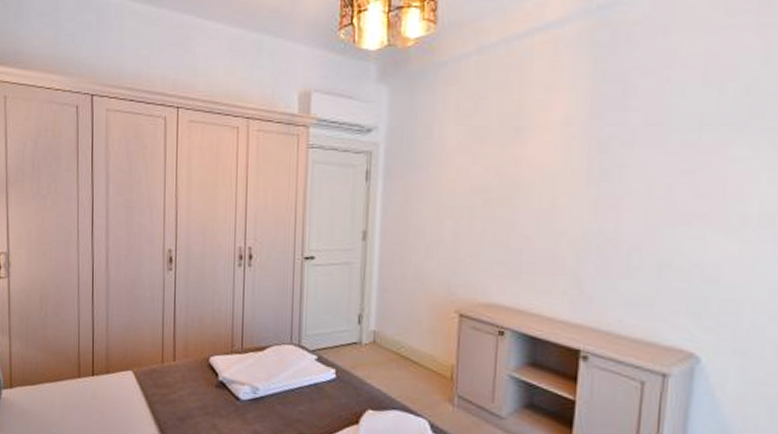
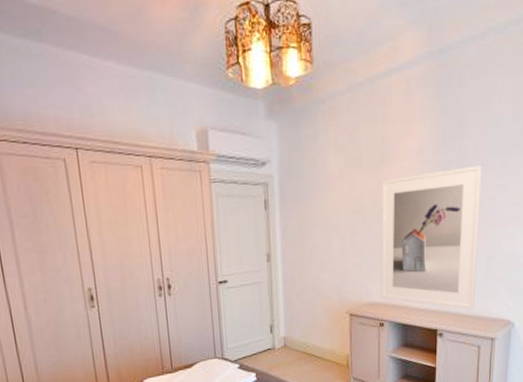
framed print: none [502,144,656,330] -> present [380,165,482,310]

